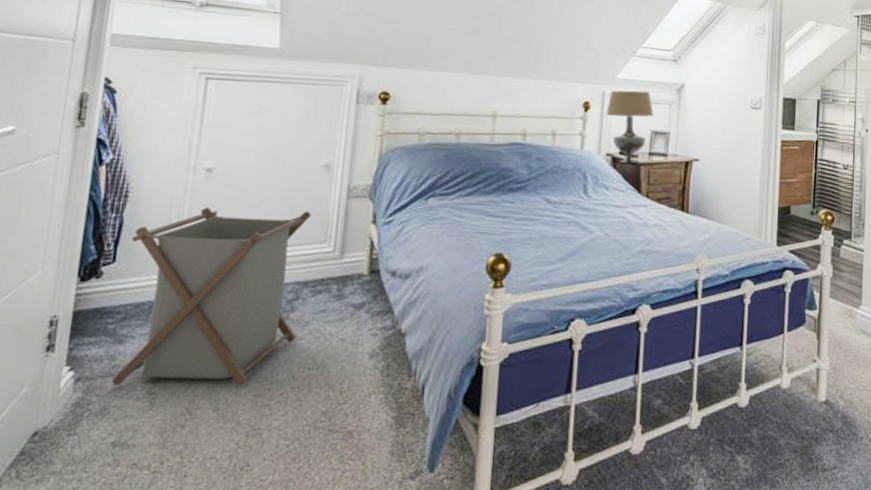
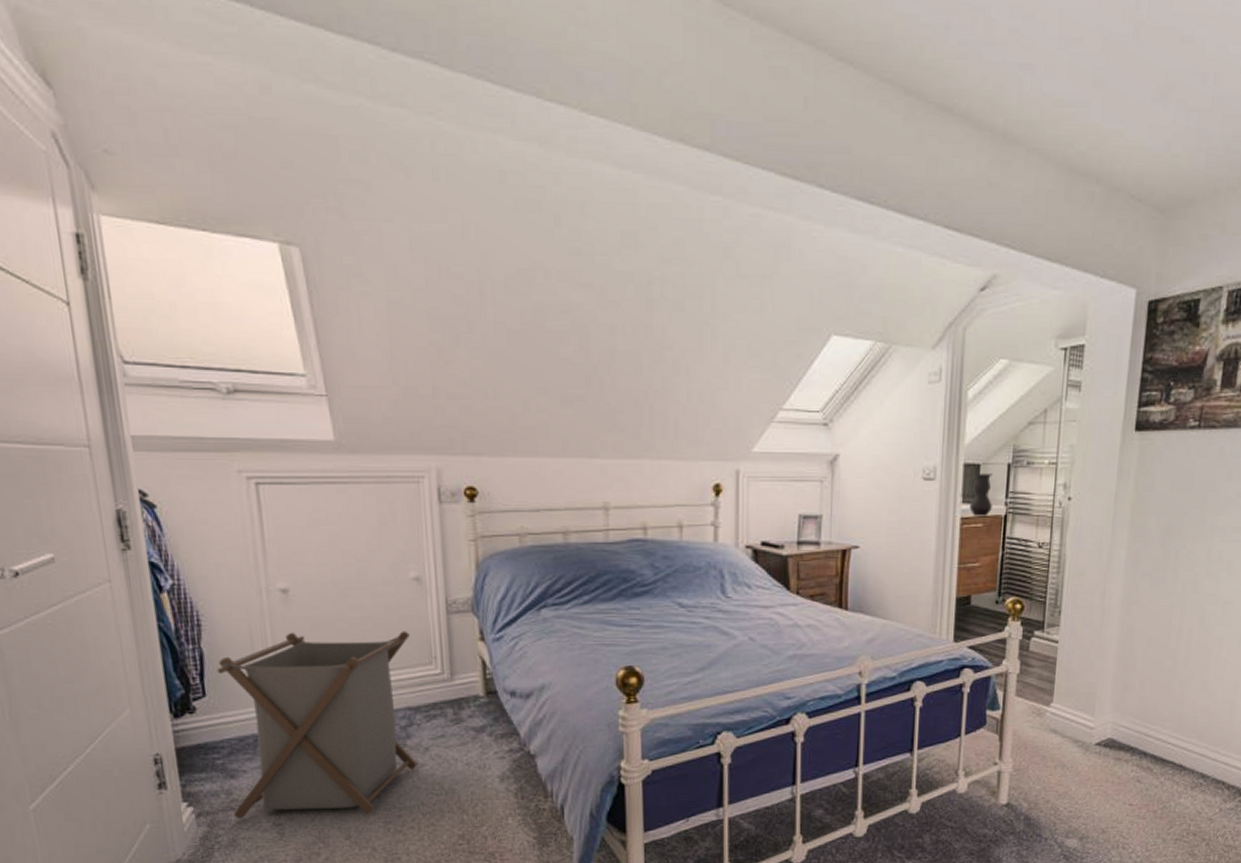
table lamp: present [606,90,654,164] -> none [742,466,801,556]
vase: none [788,106,806,141] -> present [969,473,993,516]

